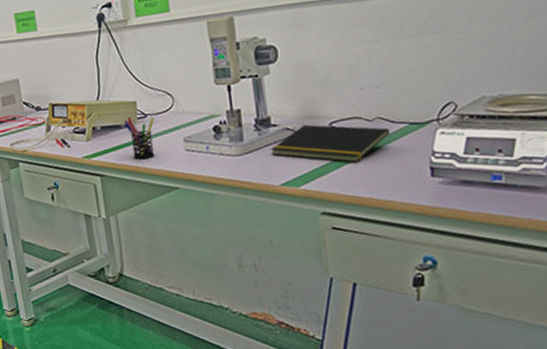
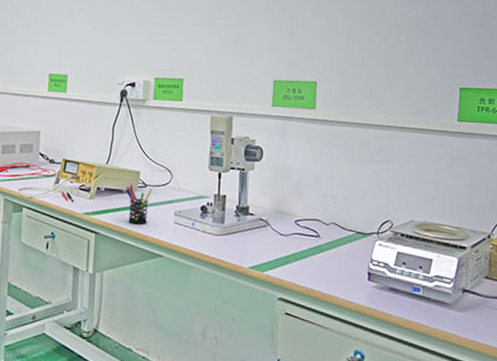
notepad: present [271,124,390,163] -> none [245,218,341,259]

